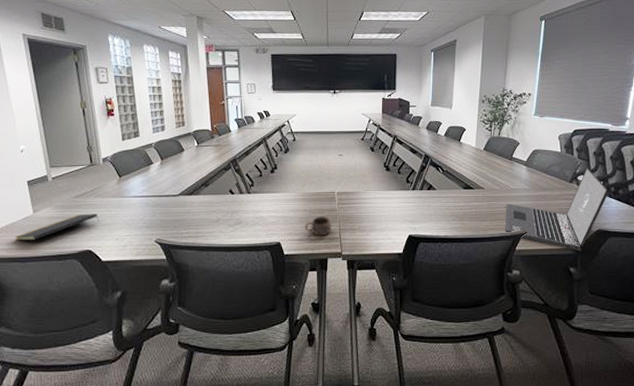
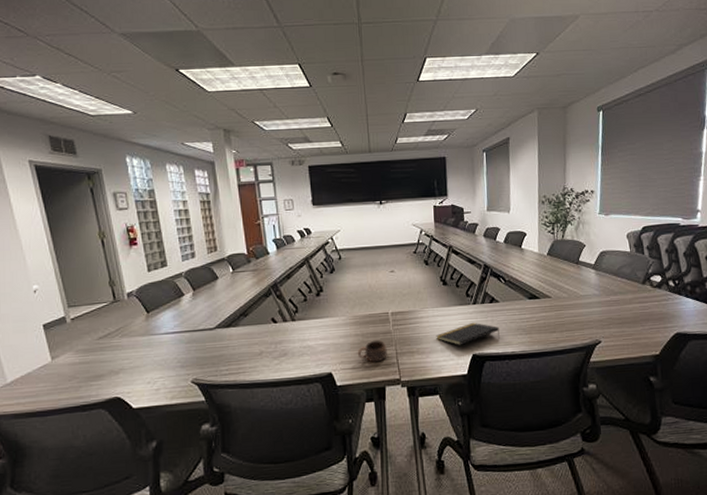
notepad: present [15,214,99,240] -> none [32,356,127,392]
notepad: none [376,206,434,226] -> present [436,322,499,345]
laptop: present [505,167,609,251] -> none [576,266,685,358]

